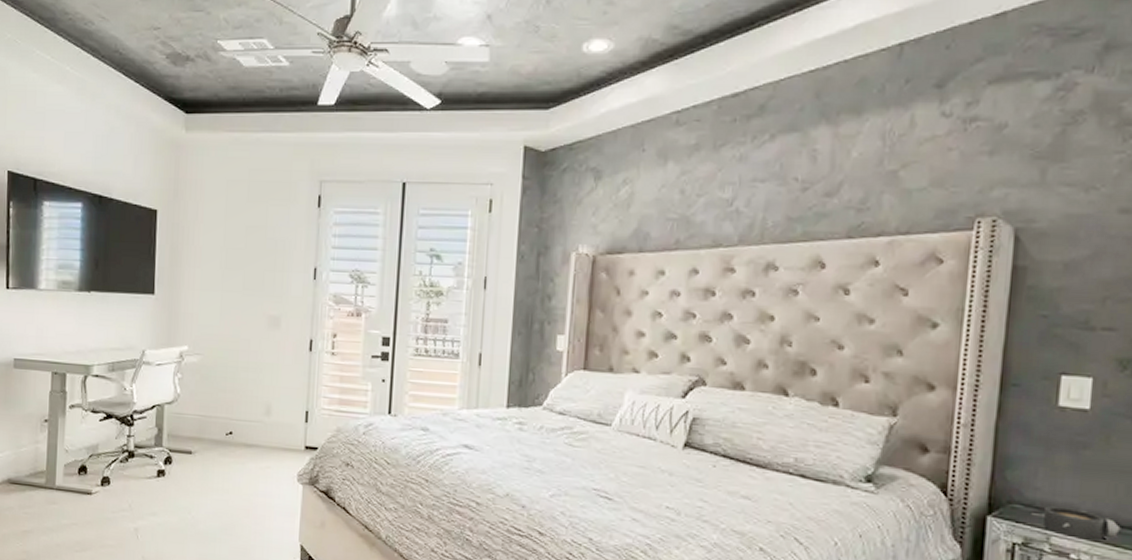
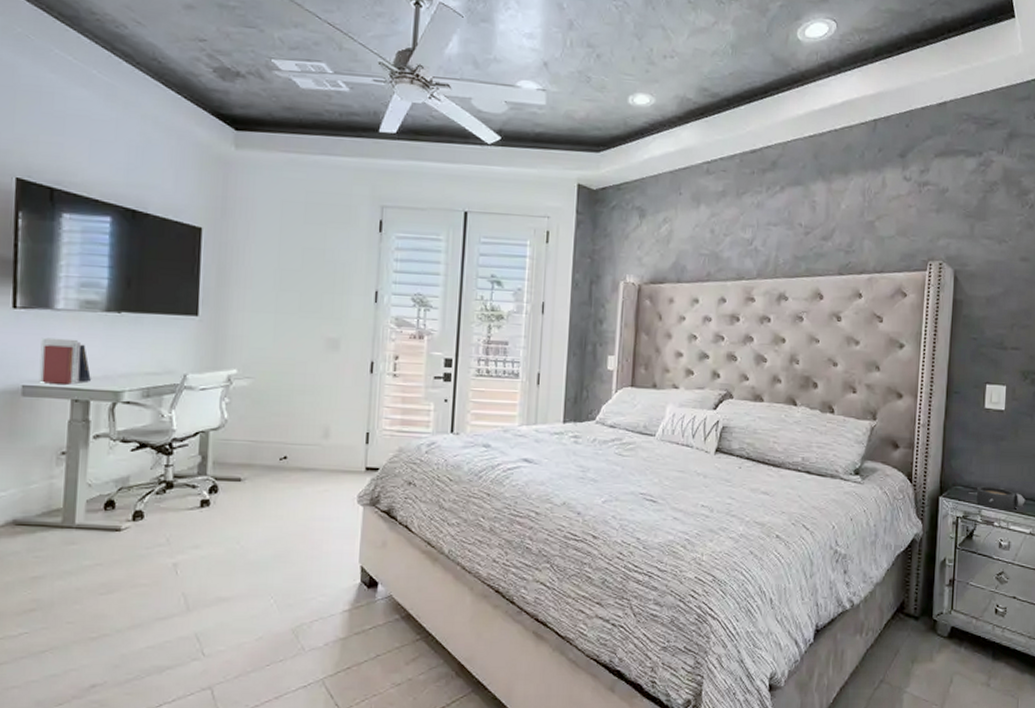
books: none [26,315,67,358] -> present [39,337,91,385]

